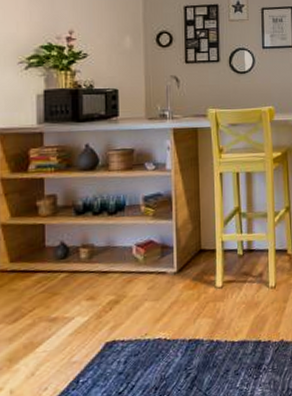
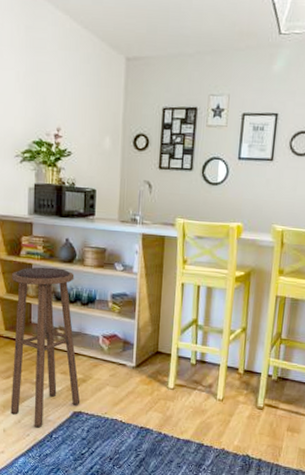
stool: none [18,178,114,376] -> present [10,267,80,428]

